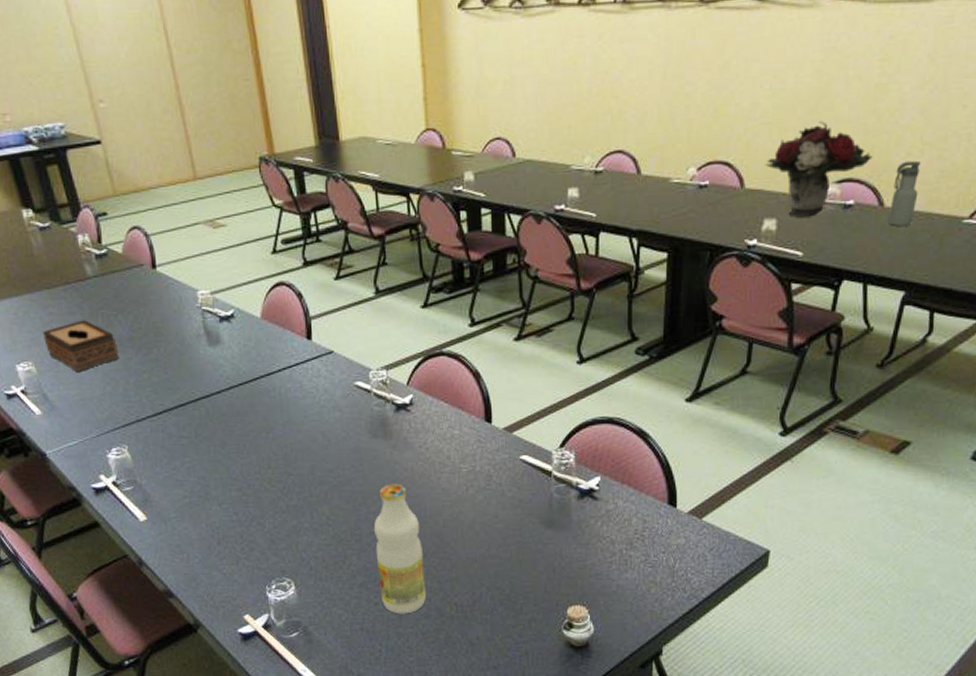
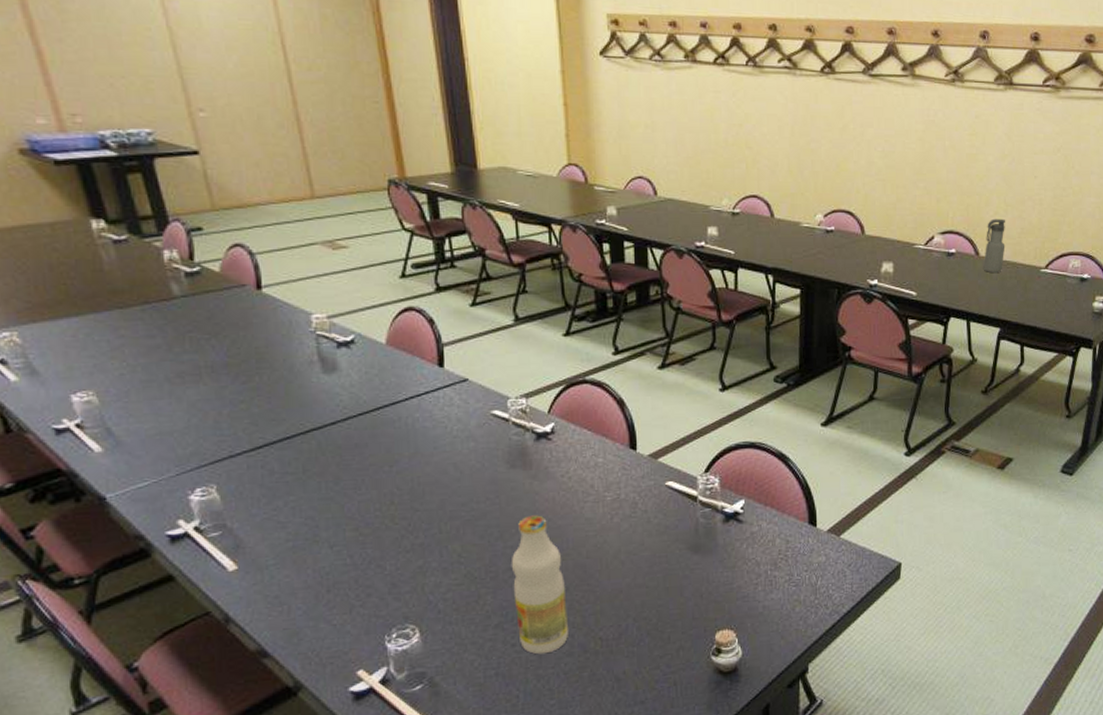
tissue box: present [43,320,120,373] -> none [111,344,211,403]
flower arrangement: present [765,121,873,218] -> none [881,181,968,262]

